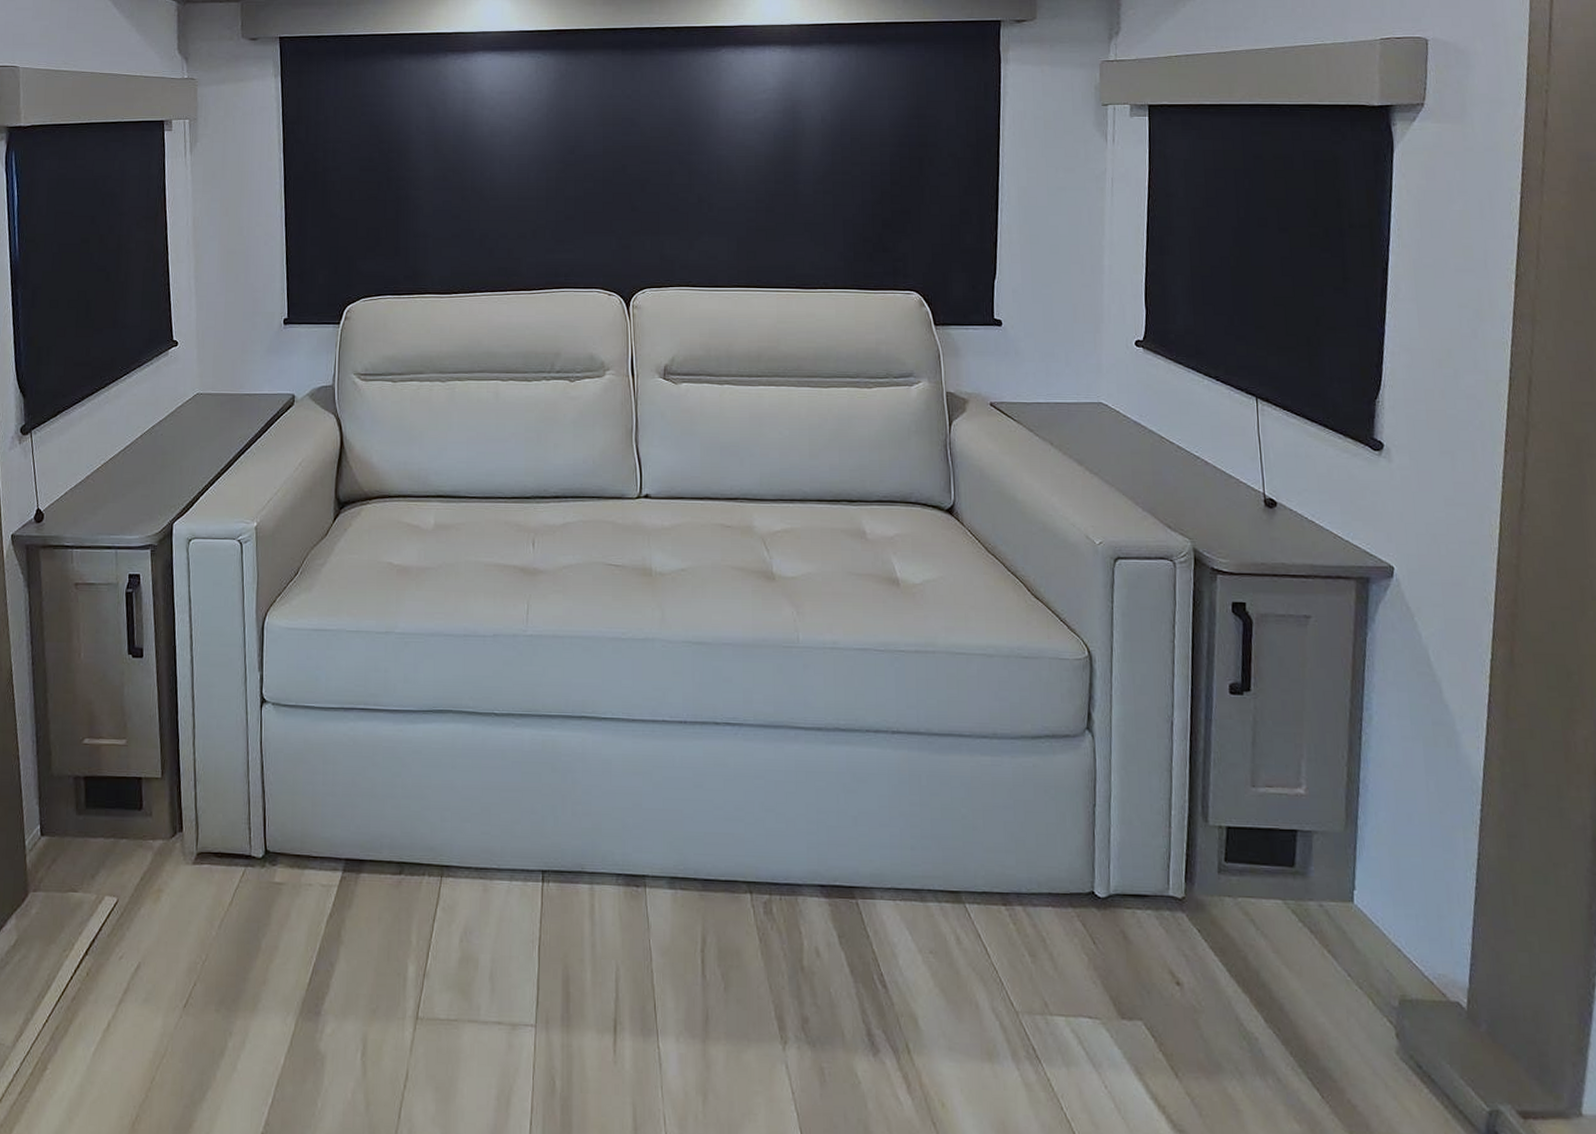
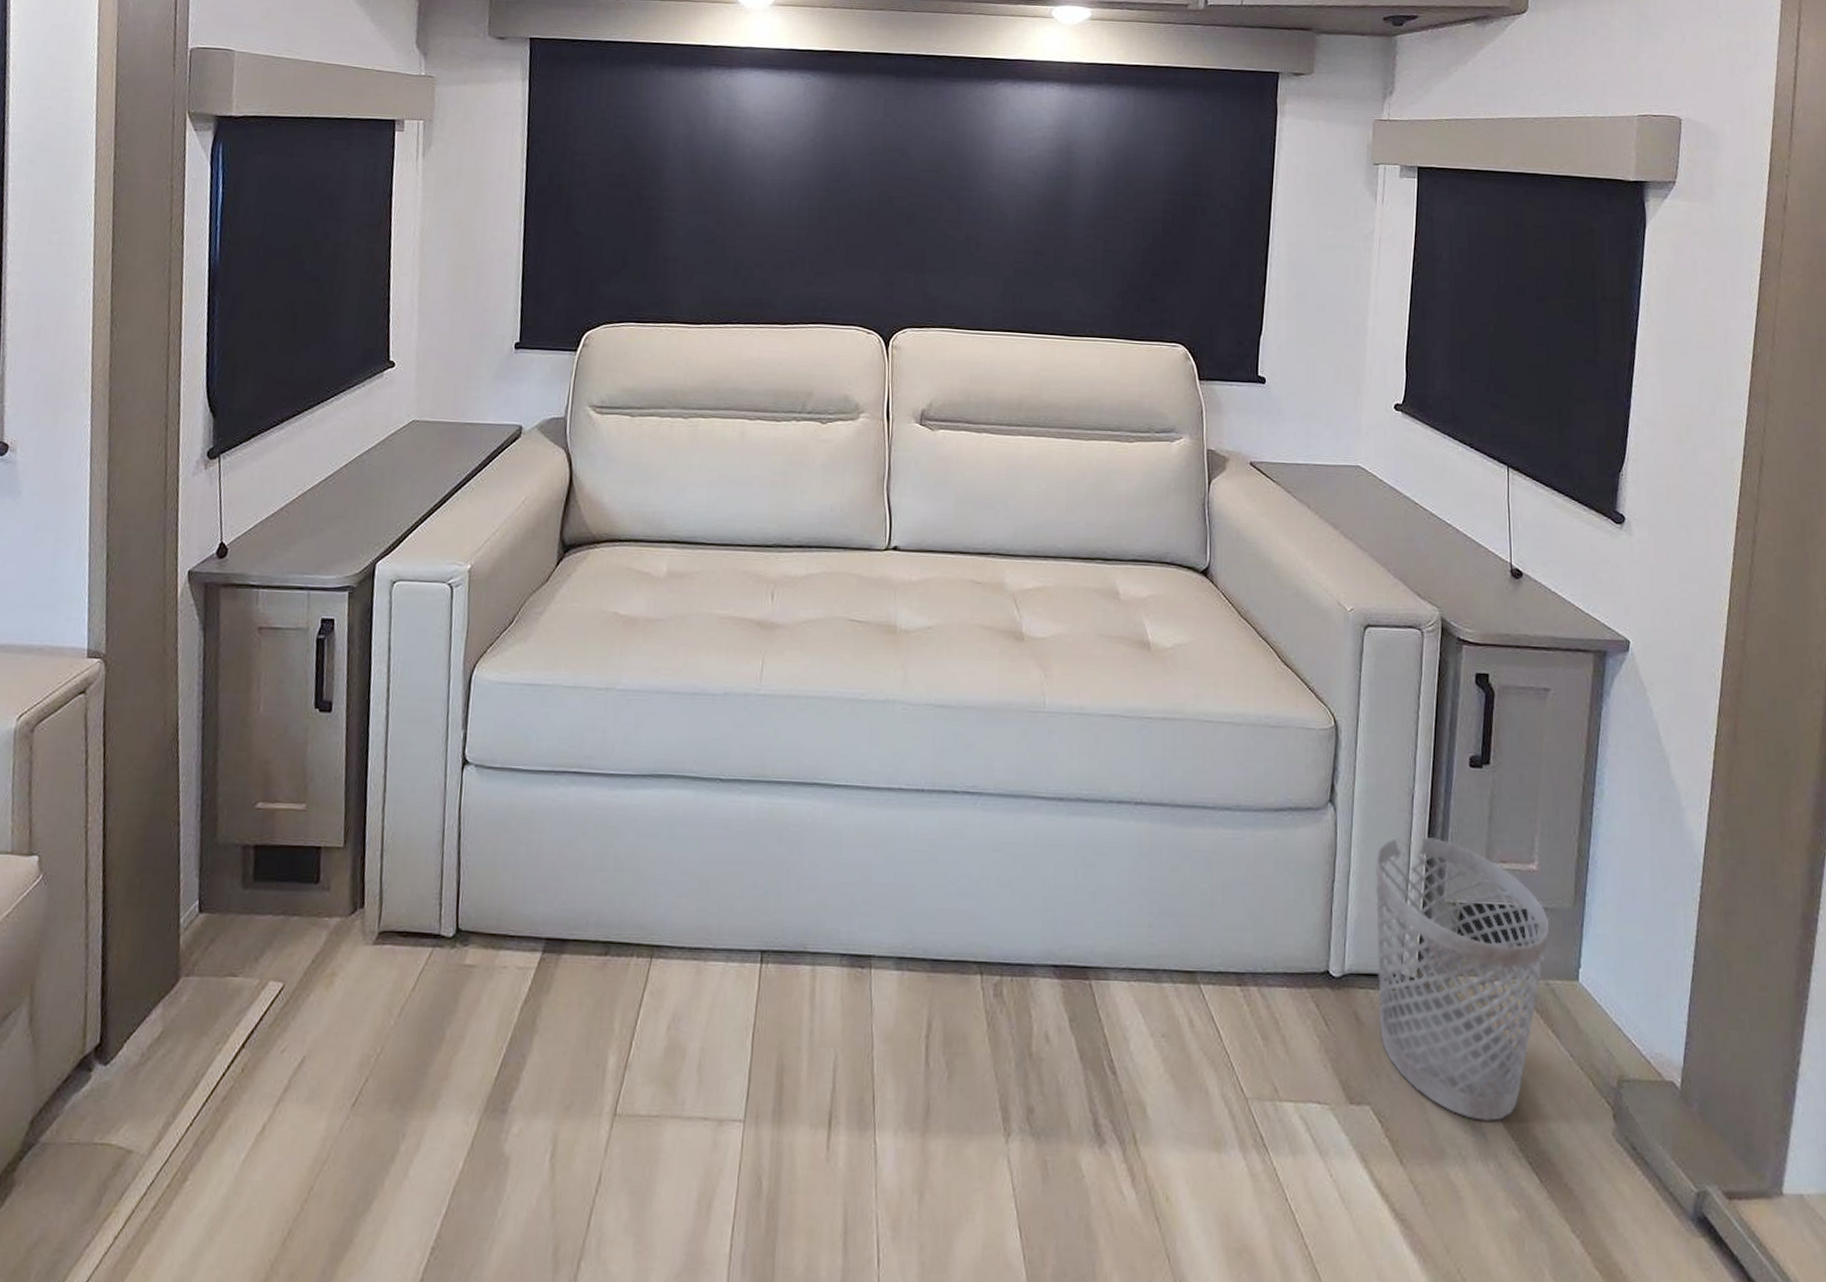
wastebasket: none [1137,761,1320,1039] -> present [1376,836,1549,1123]

